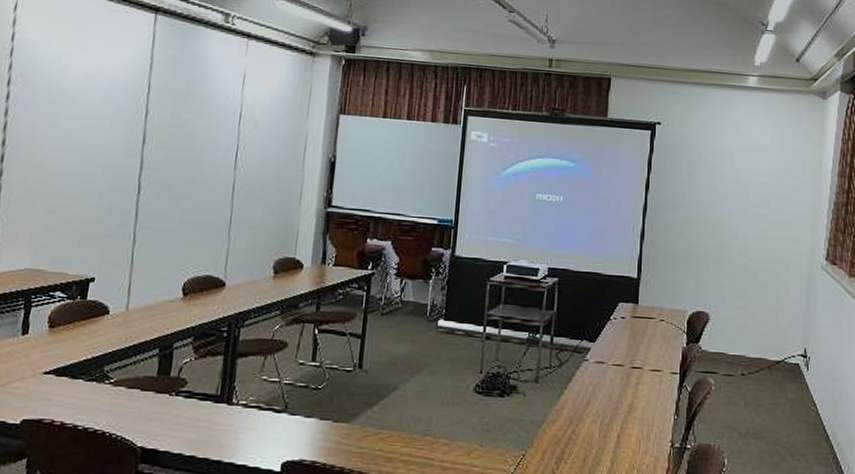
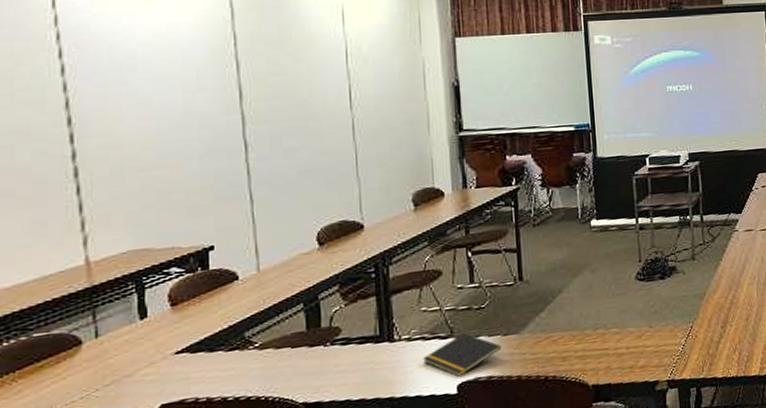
notepad: none [255,410,330,454] -> present [423,332,502,377]

